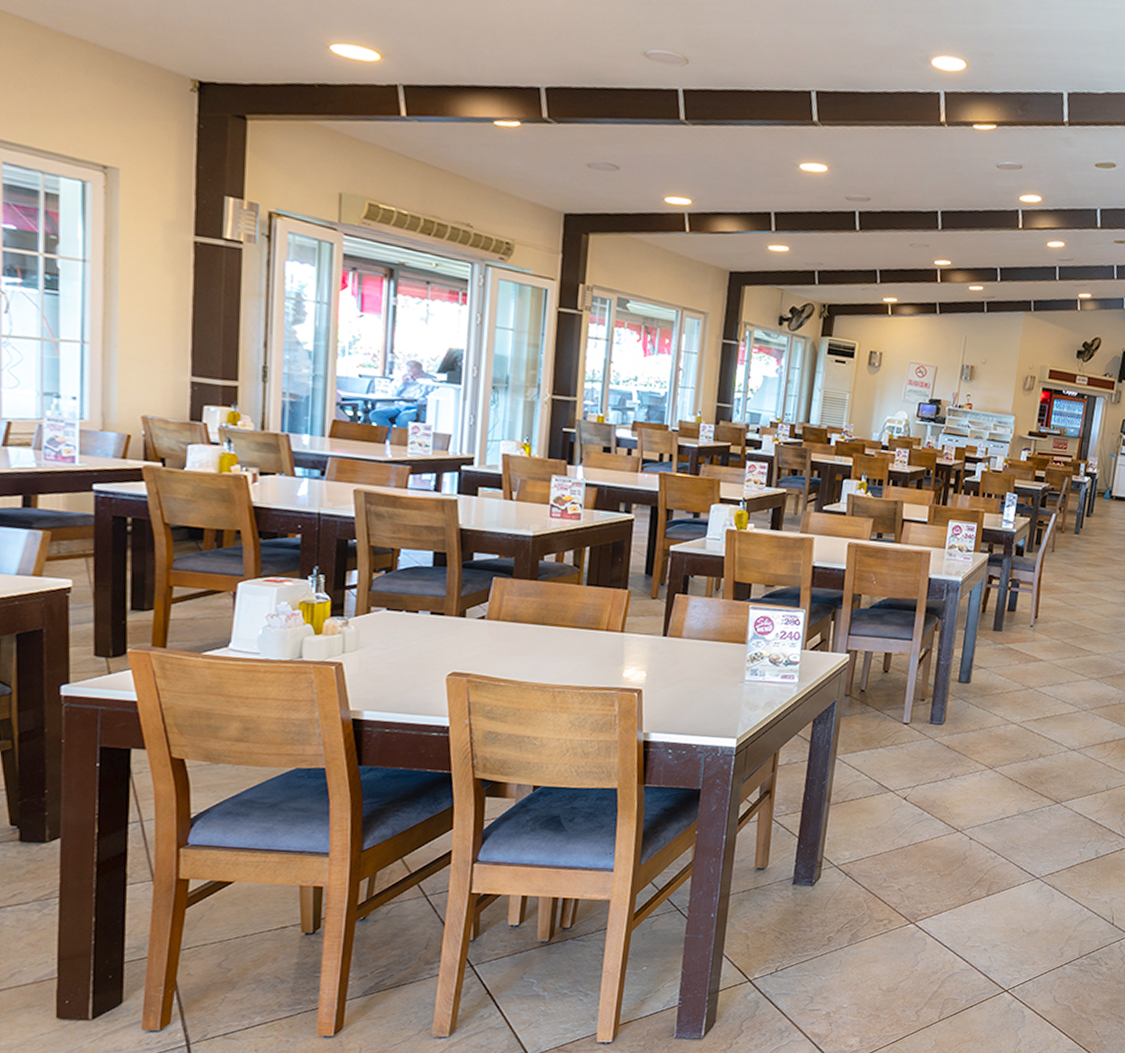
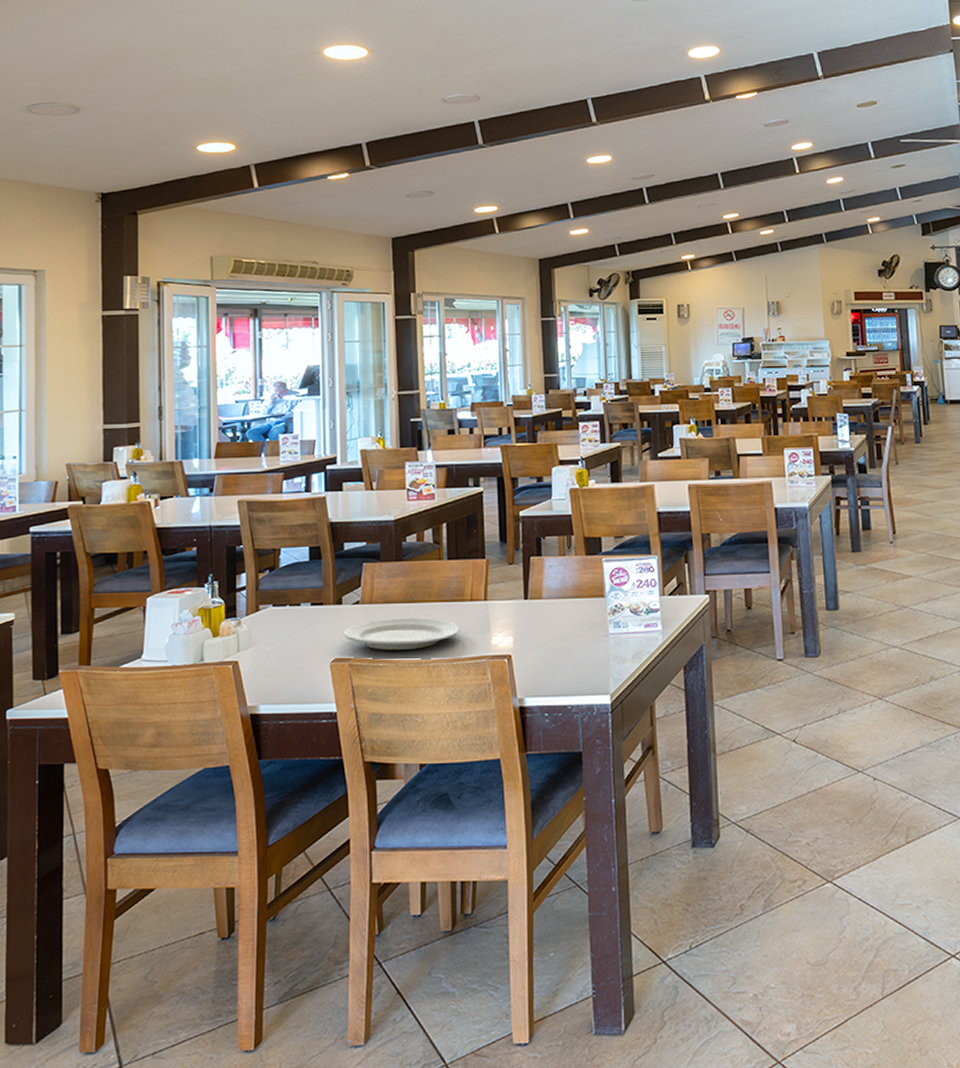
plate: none [464,638,592,673] -> present [343,617,460,650]

